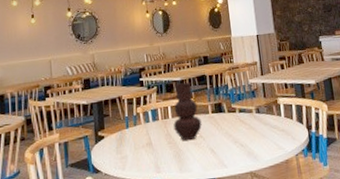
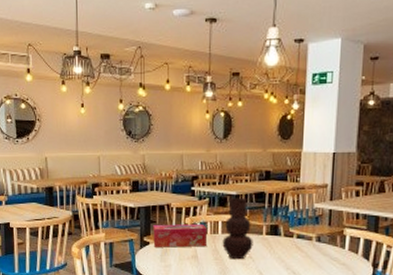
tissue box: none [106,111,160,140] -> present [153,223,208,248]

